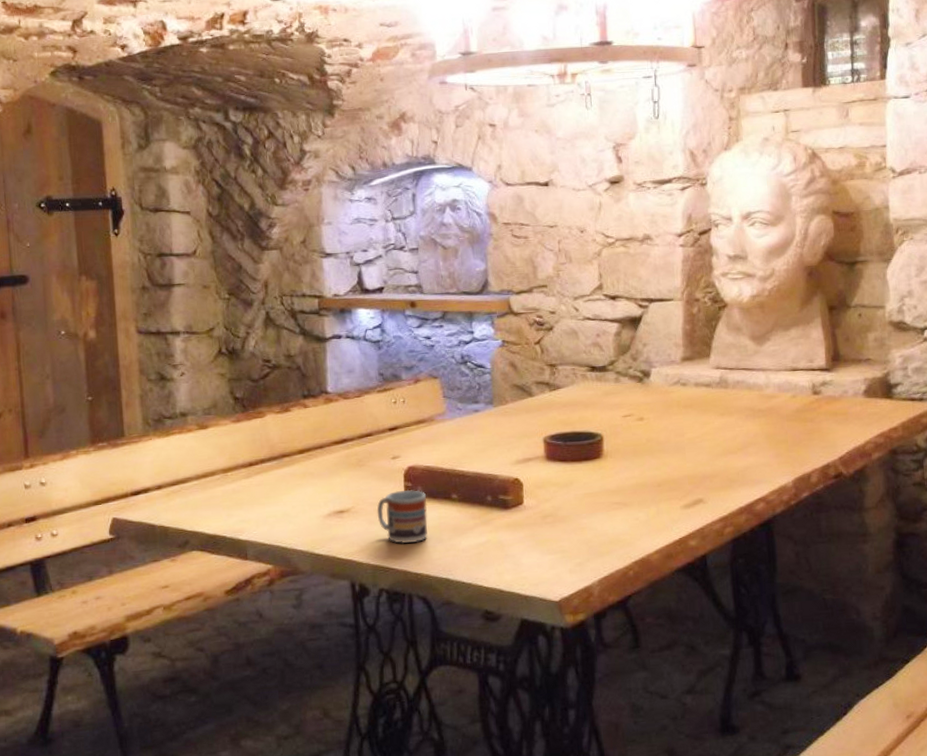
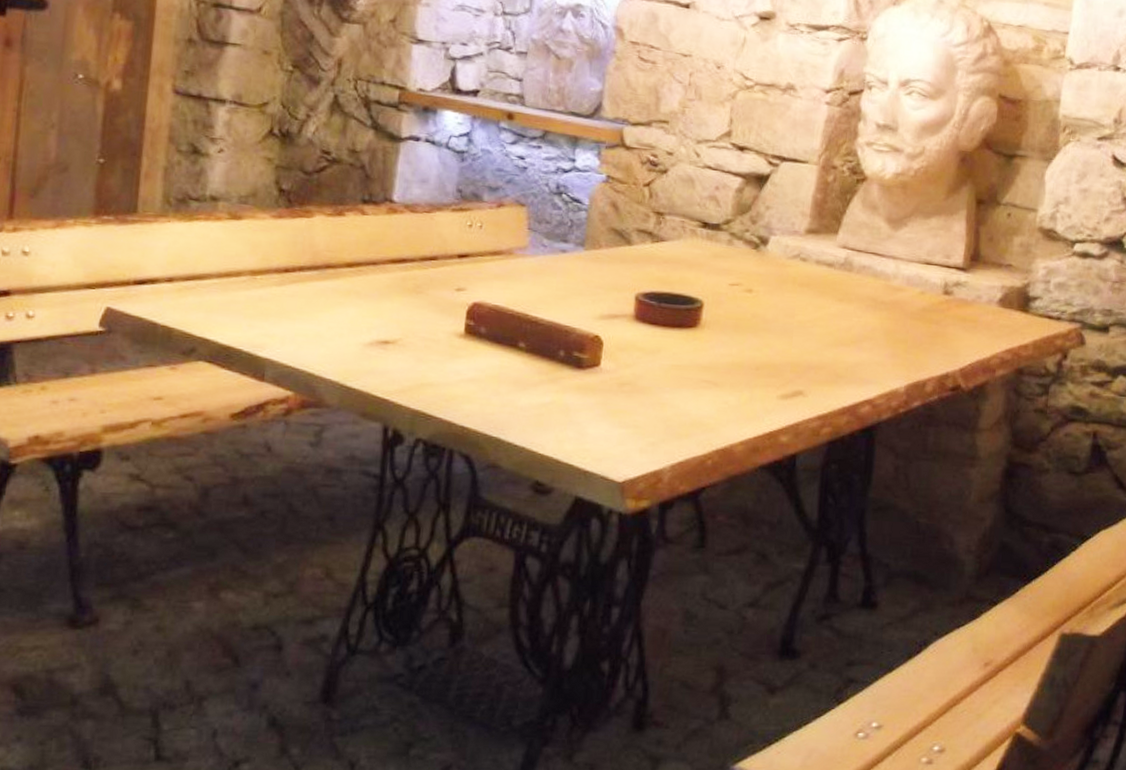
cup: present [377,489,428,543] -> none [427,327,490,391]

